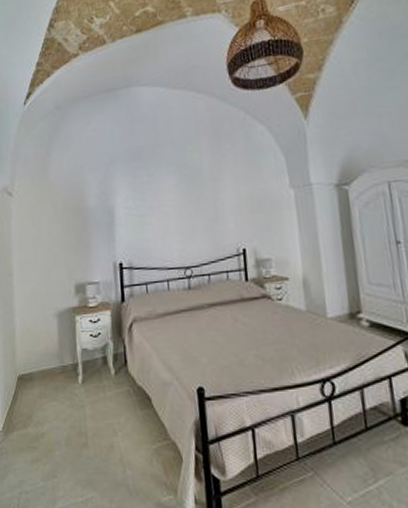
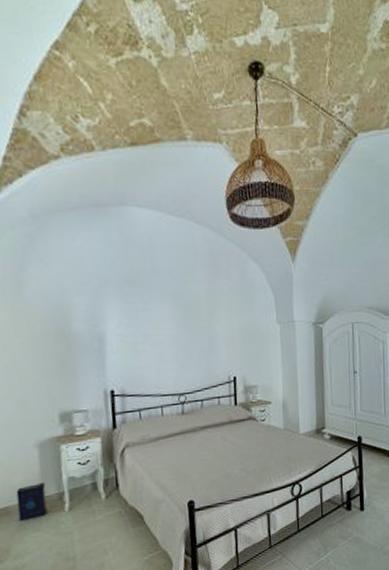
book: none [39,352,64,388] -> present [16,483,48,521]

